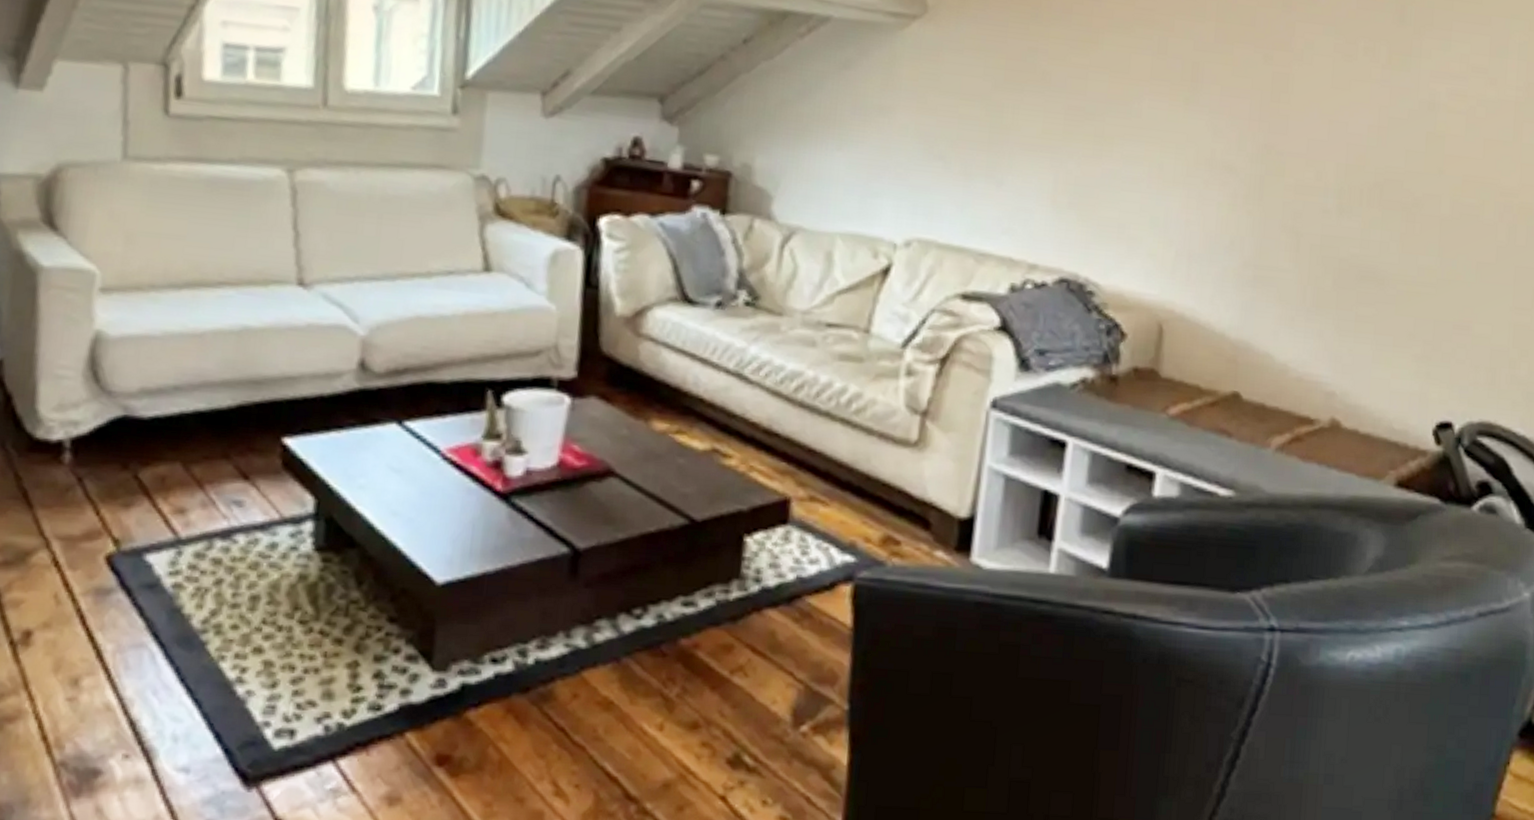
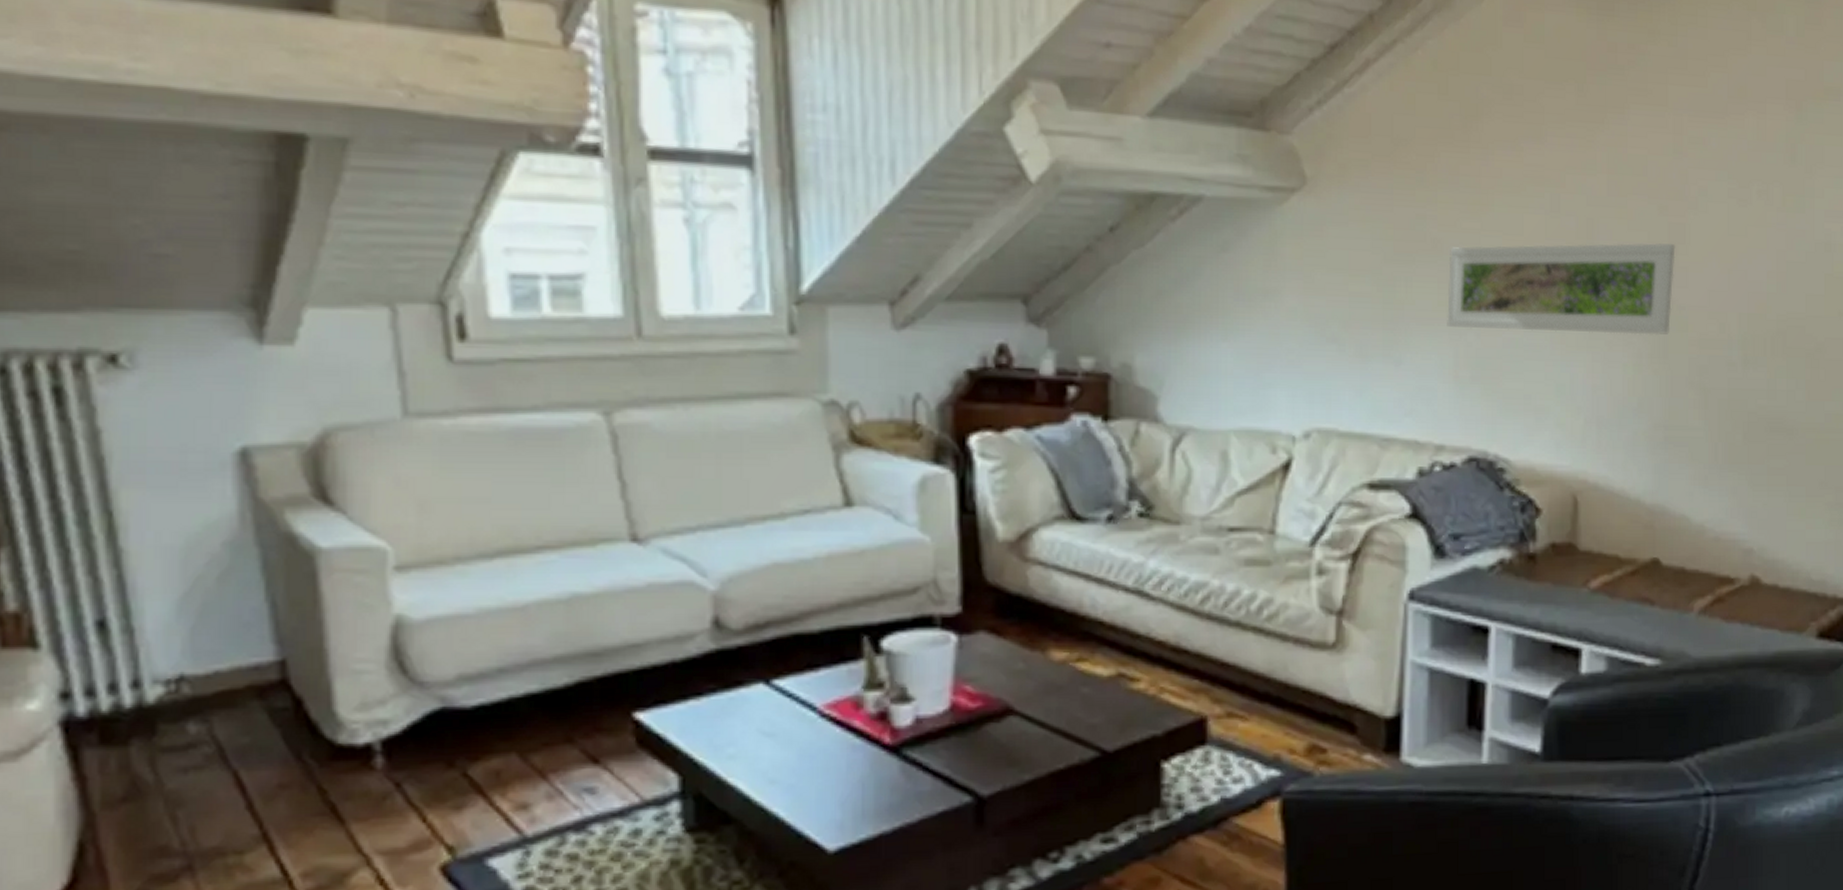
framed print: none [1049,79,1278,178] -> present [1447,243,1676,335]

